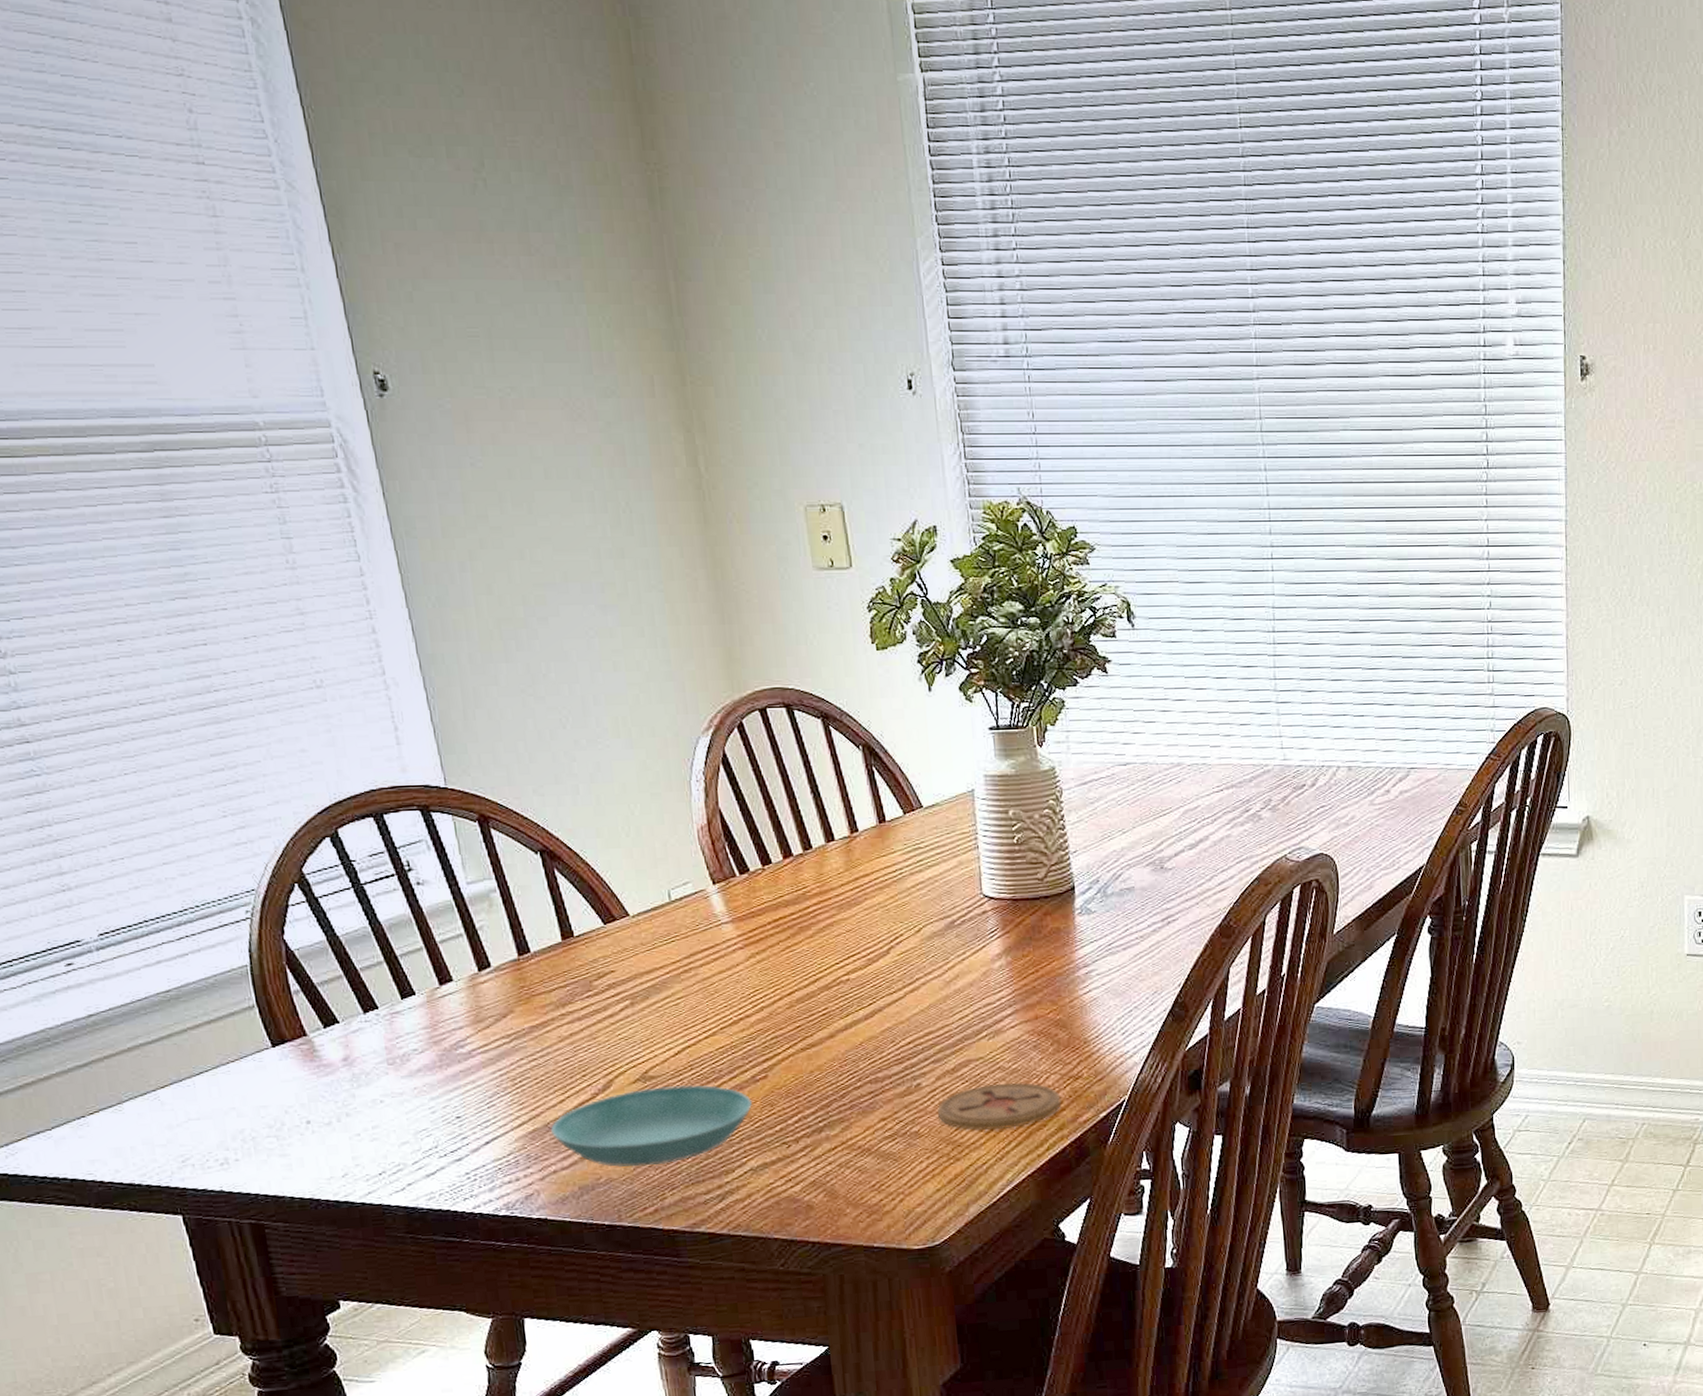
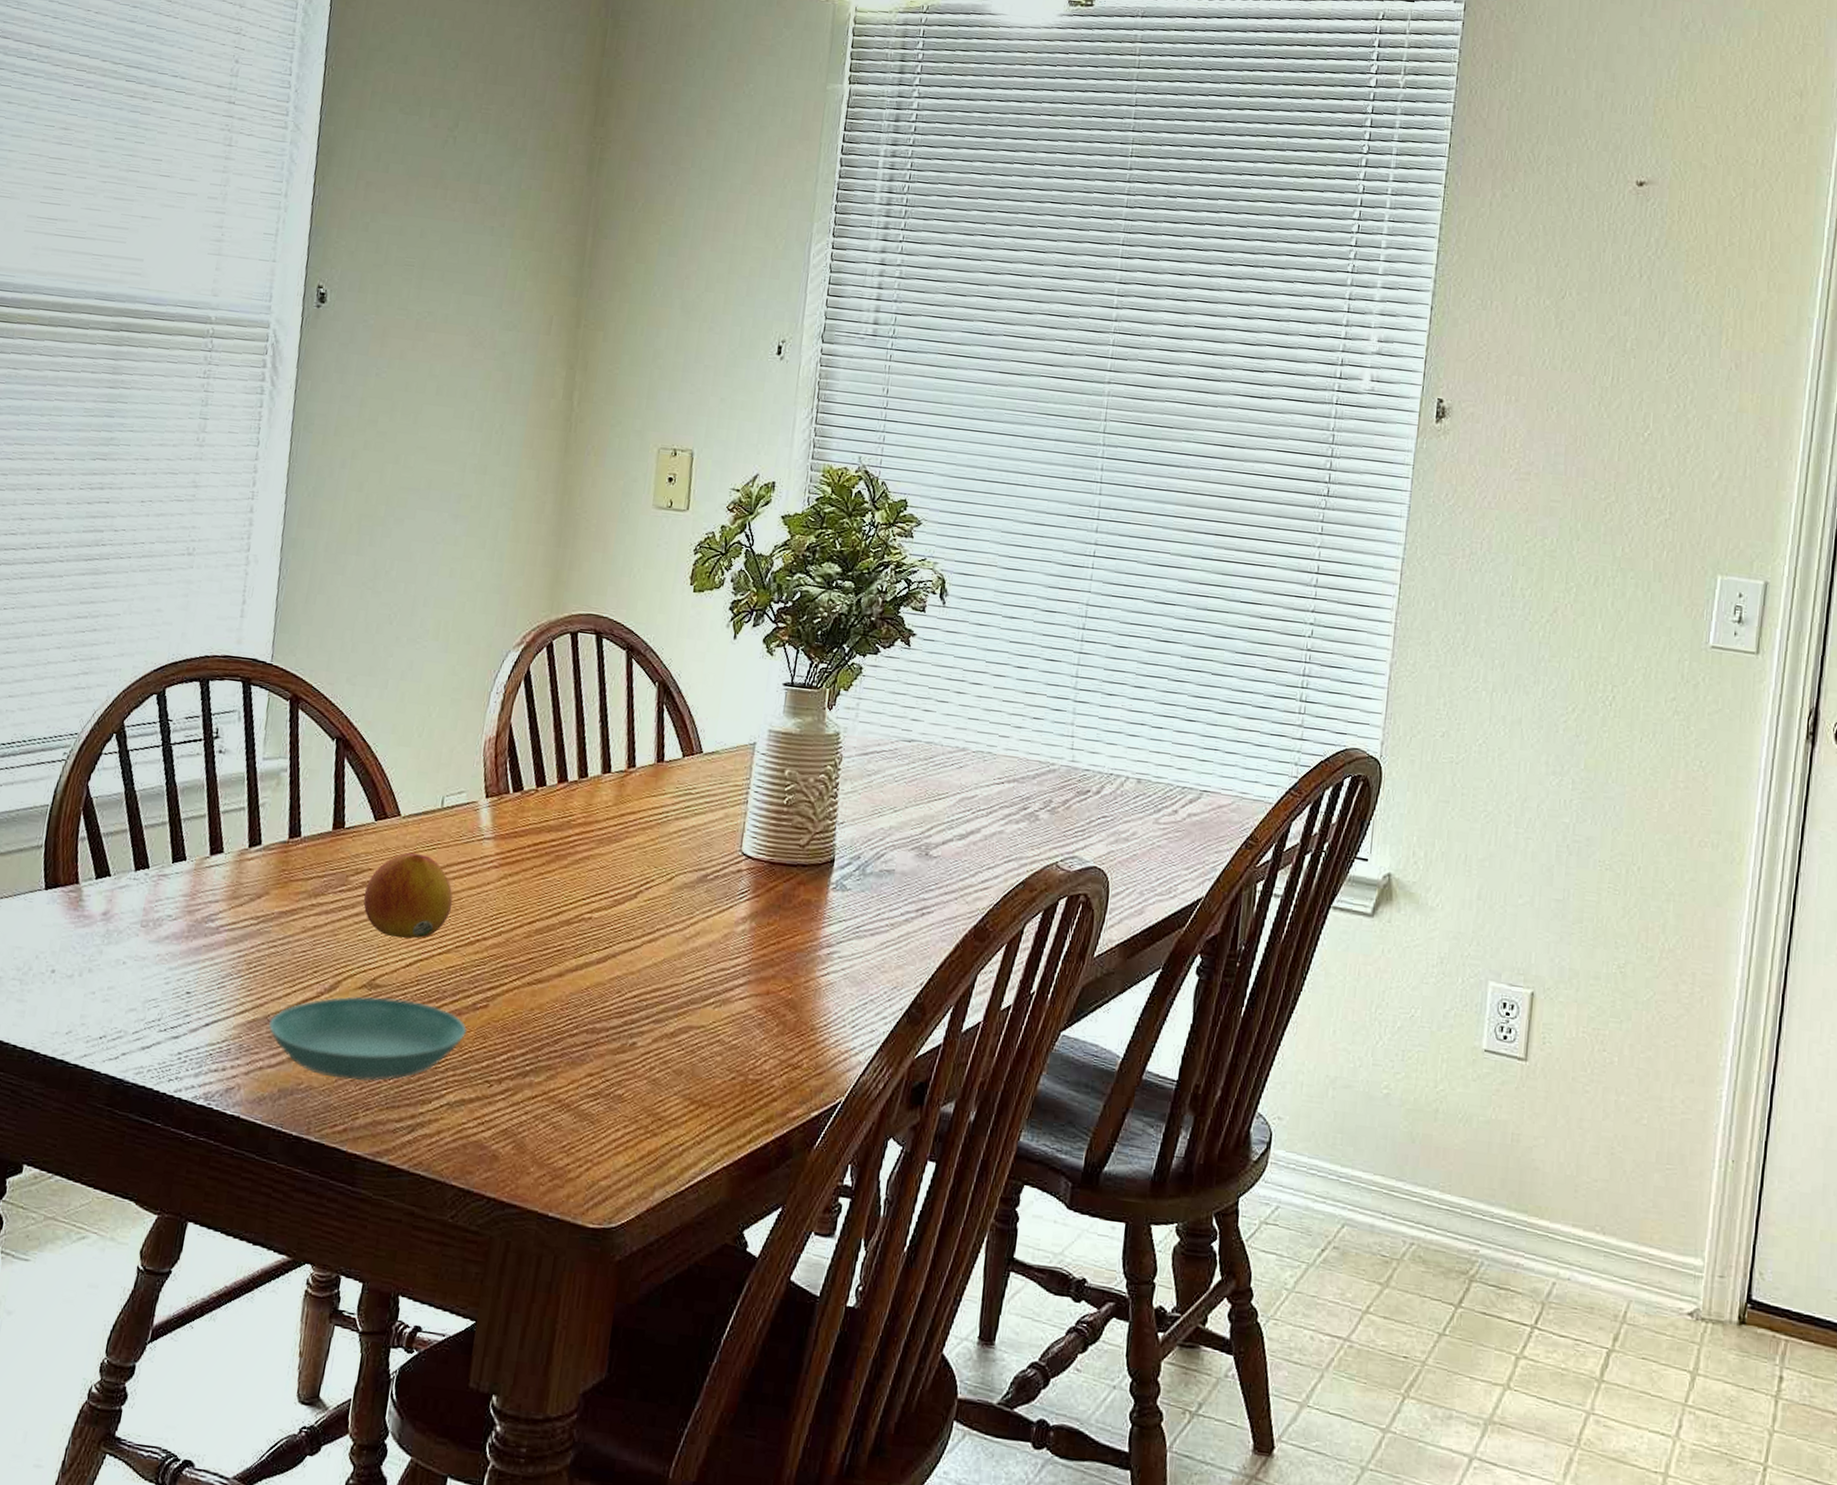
fruit: none [612,948,707,1031] -> present [363,852,453,939]
coaster: present [937,1082,1061,1130] -> none [645,1056,775,1111]

